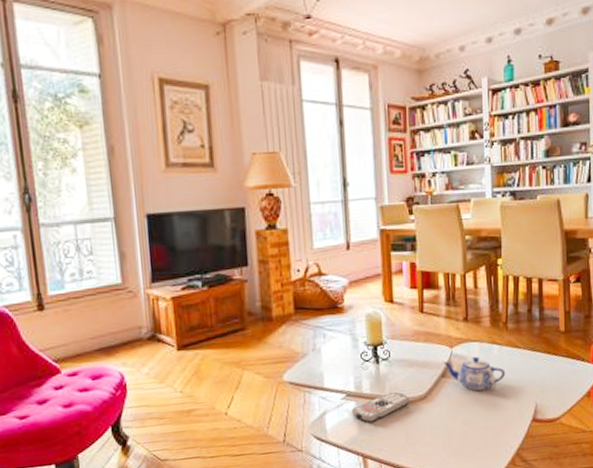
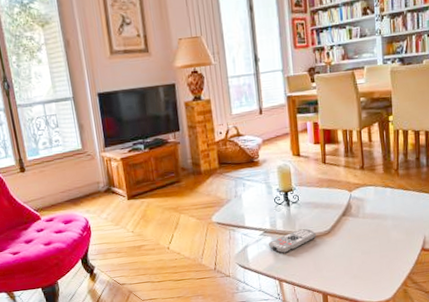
teapot: present [442,356,506,392] -> none [343,198,398,227]

